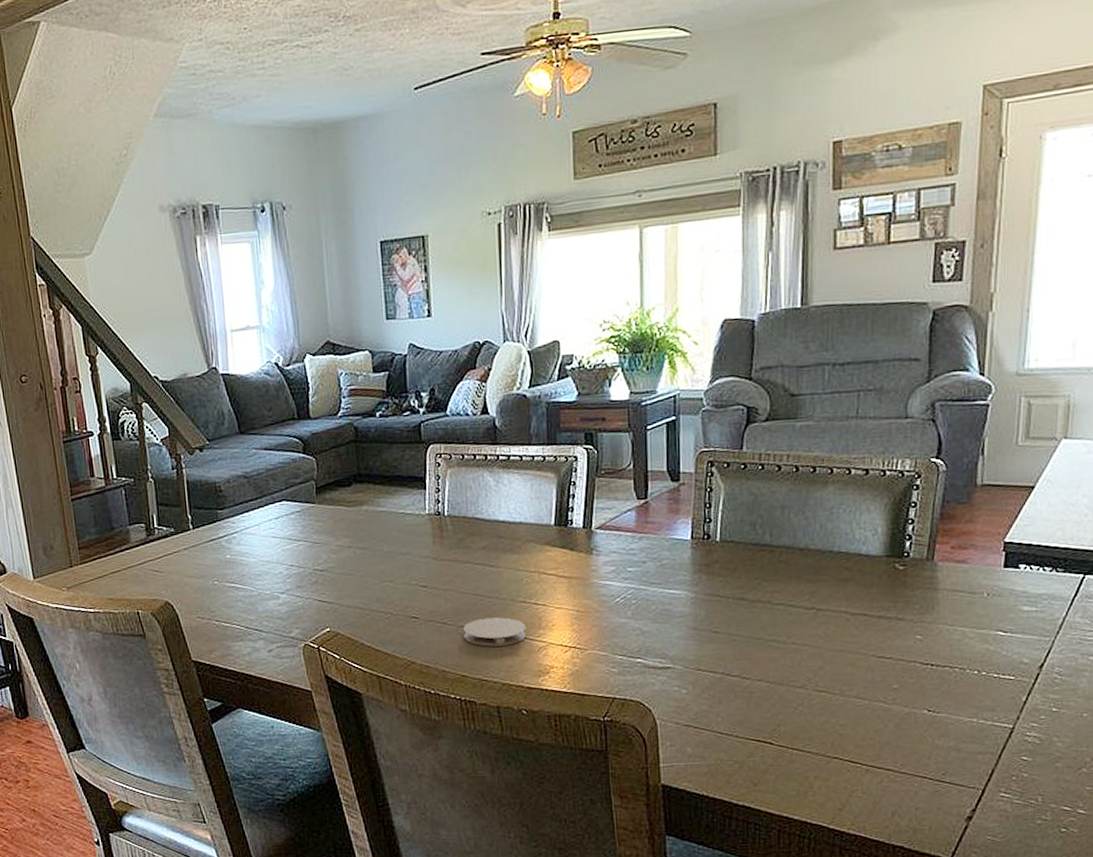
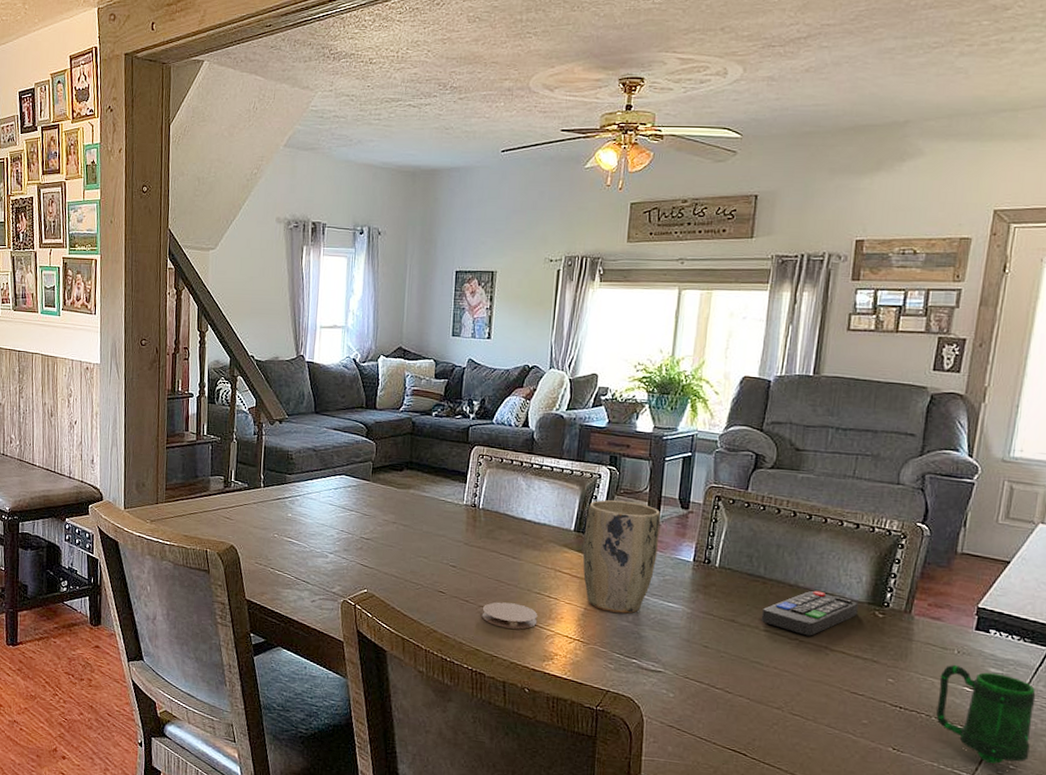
plant pot: none [566,482,651,610] -> present [582,500,661,614]
remote control: none [772,550,876,603] -> present [761,590,858,636]
mug: none [971,608,1074,710] -> present [936,664,1036,765]

